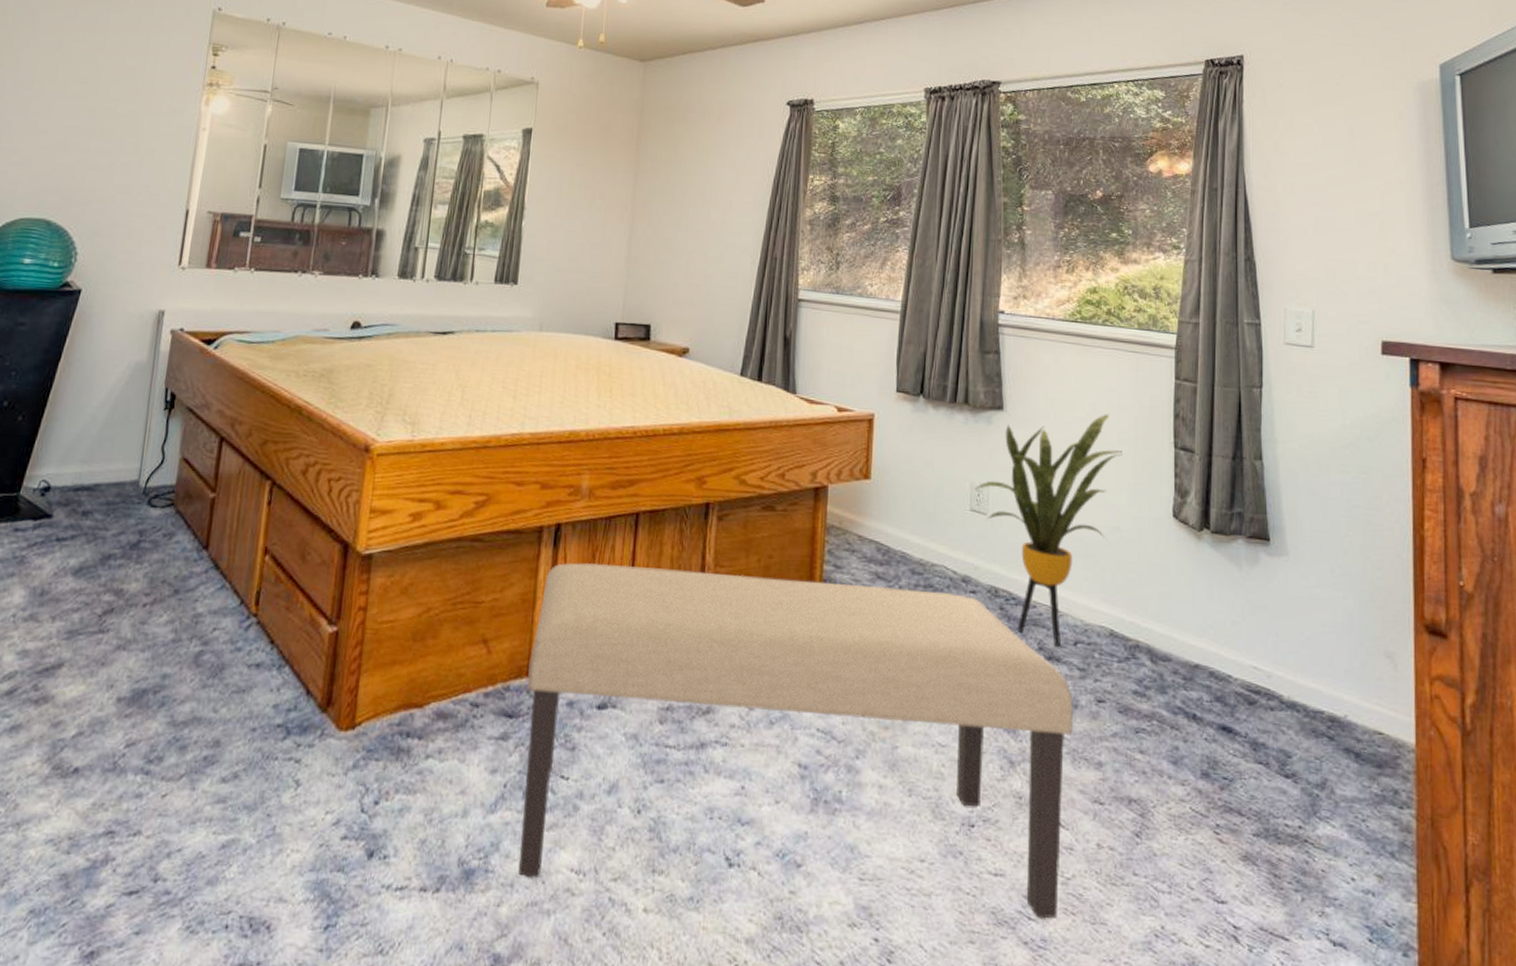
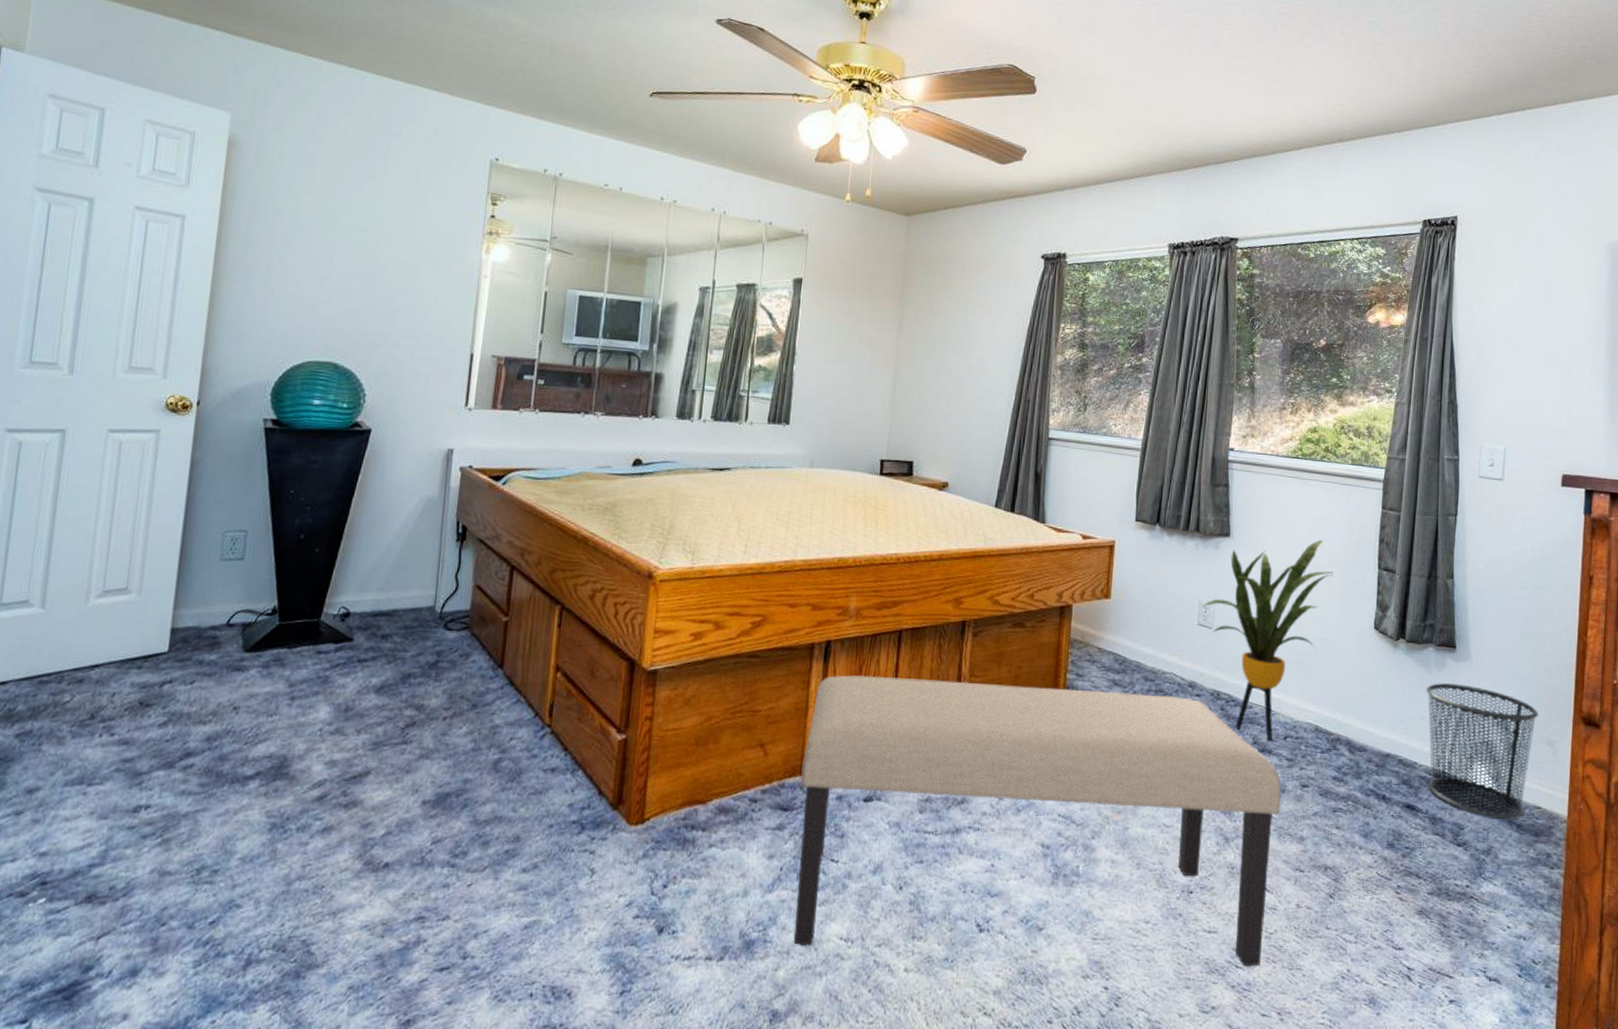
waste bin: none [1237,581,1372,746] -> present [1426,682,1538,819]

